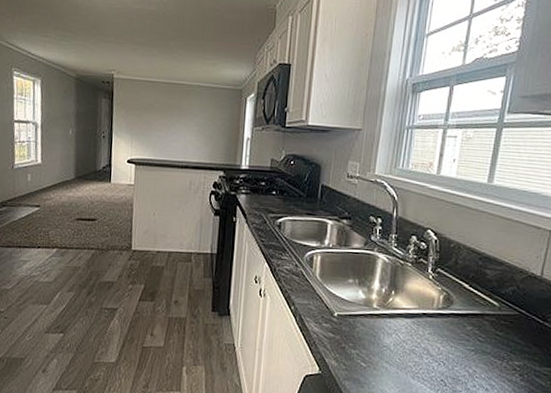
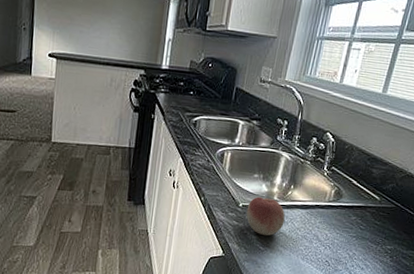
fruit: none [343,304,388,350] -> present [246,196,285,236]

